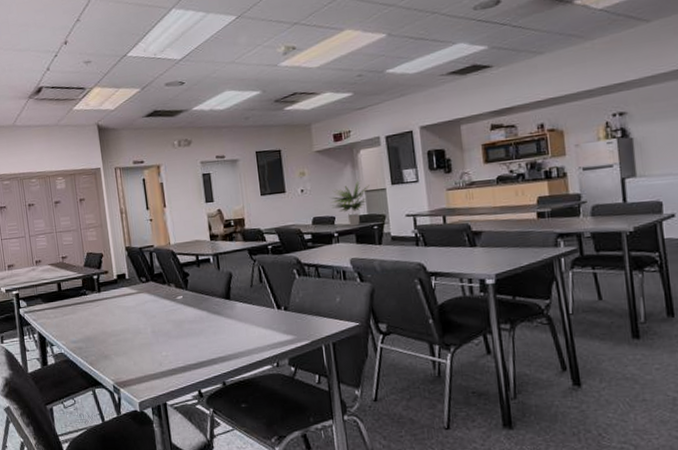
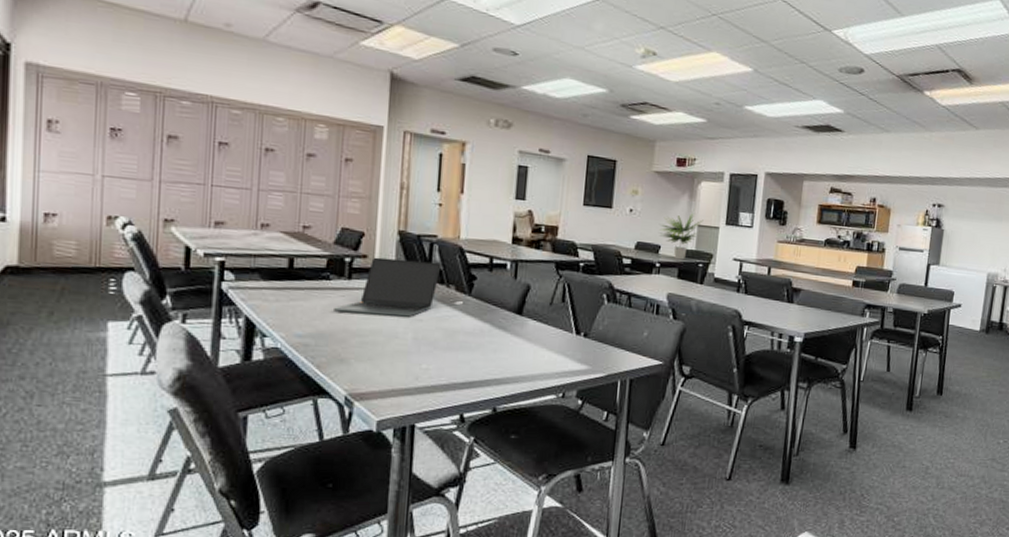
laptop: none [93,267,162,319] -> present [334,257,442,317]

